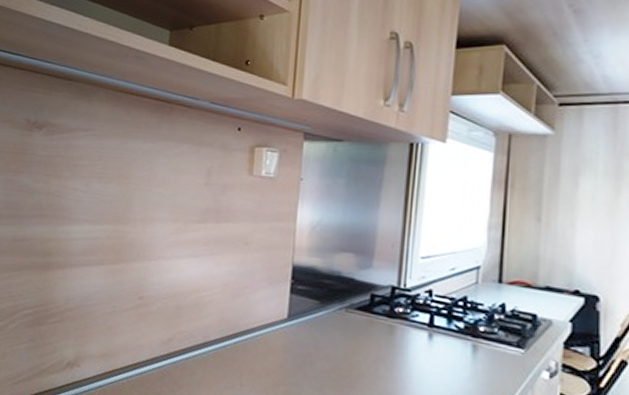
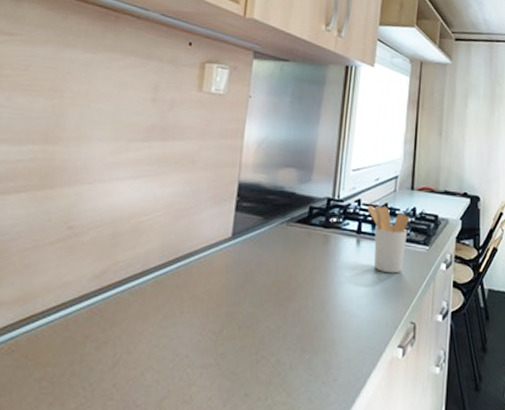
utensil holder: none [441,296,496,376] -> present [367,205,409,274]

